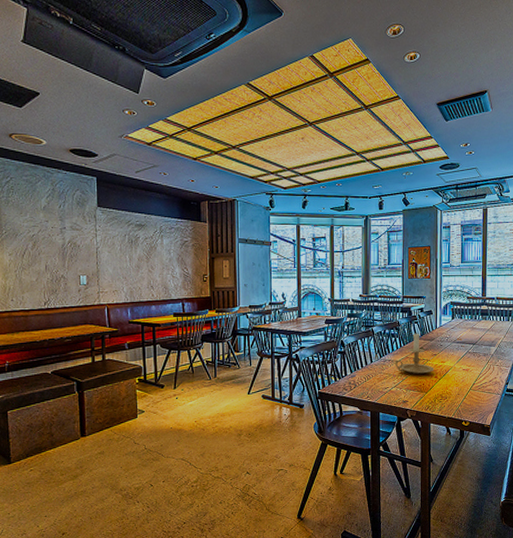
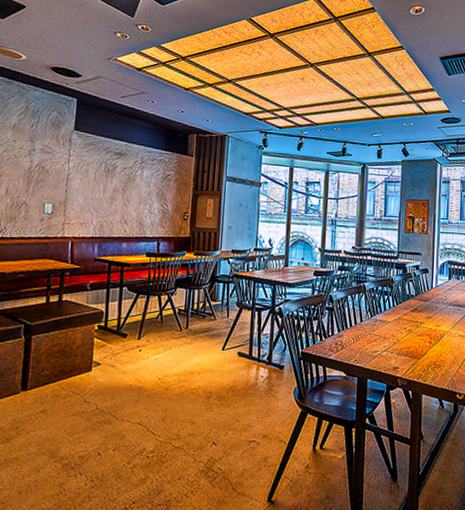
candle holder: present [395,332,434,375] -> none [387,291,428,339]

